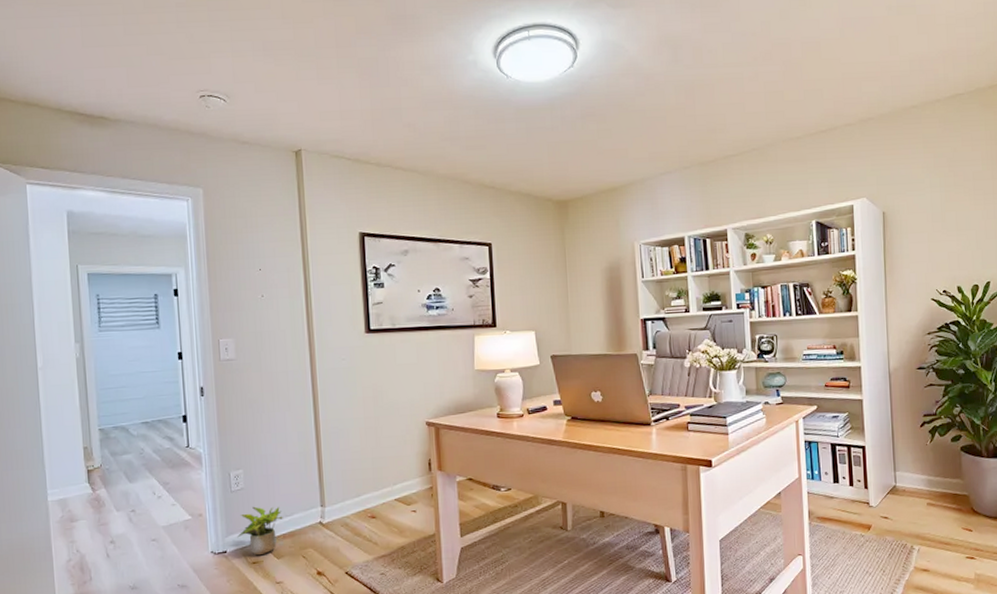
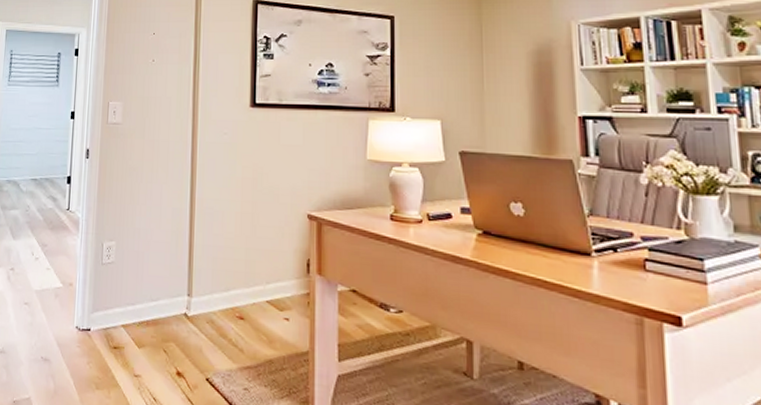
potted plant: present [237,506,283,556] -> none [102,283,149,341]

